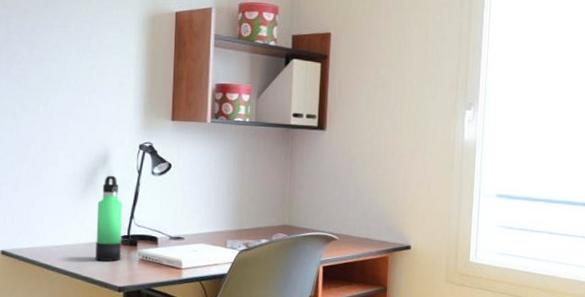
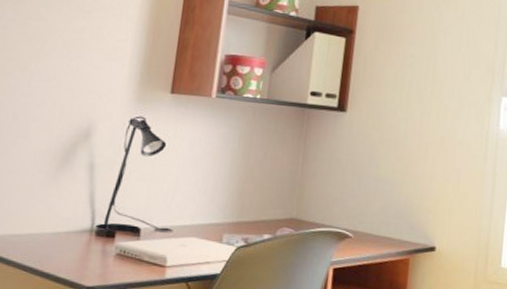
thermos bottle: present [95,175,122,261] -> none [62,152,103,255]

